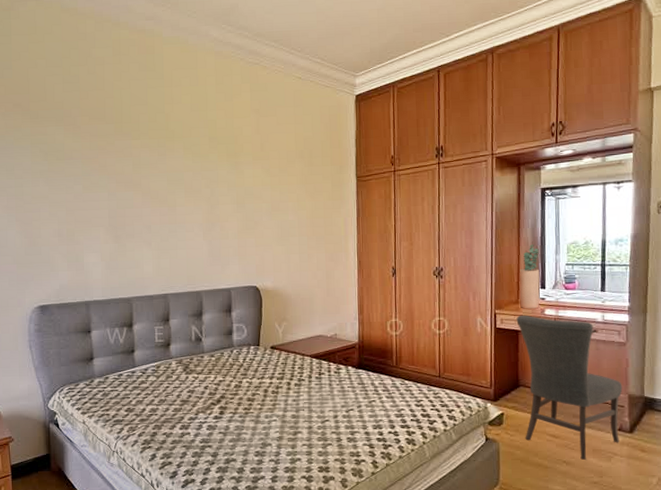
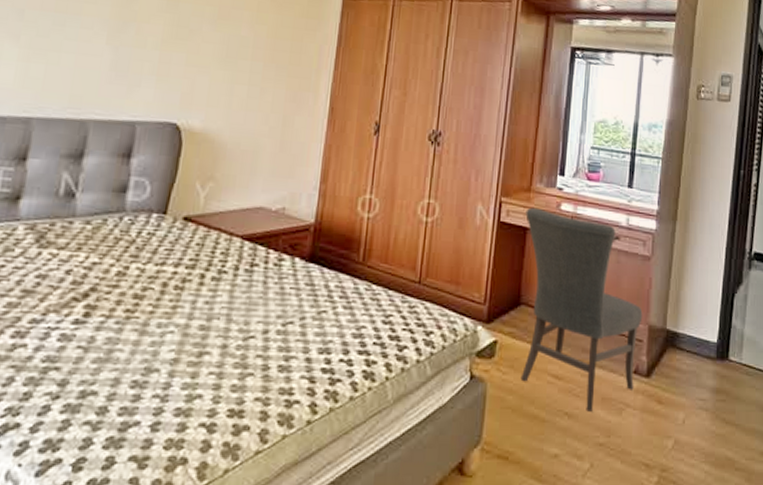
vase: present [519,241,540,310] -> none [532,112,562,202]

